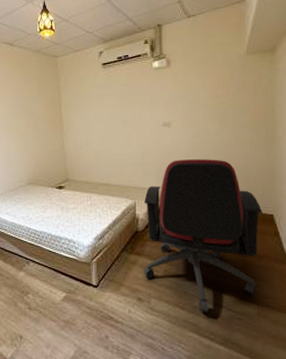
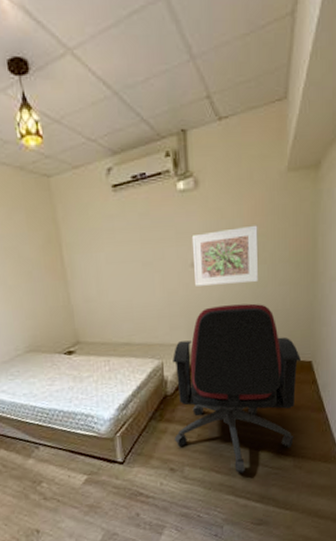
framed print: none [163,95,222,142] -> present [191,225,259,286]

